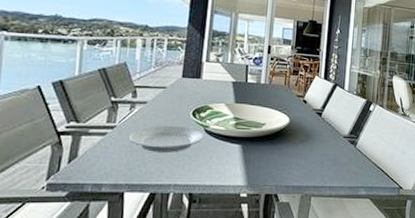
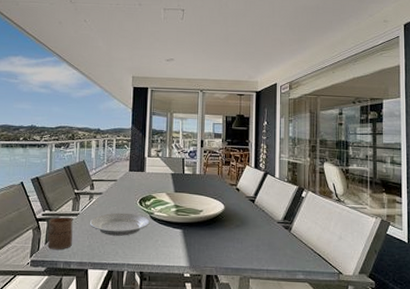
cup: none [71,129,108,171] -> present [47,216,73,250]

